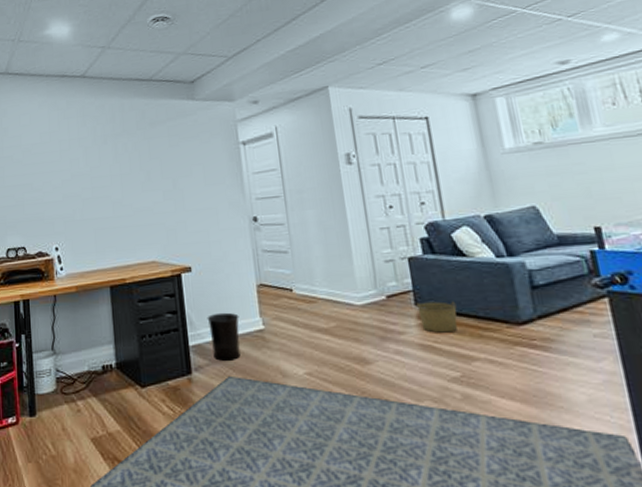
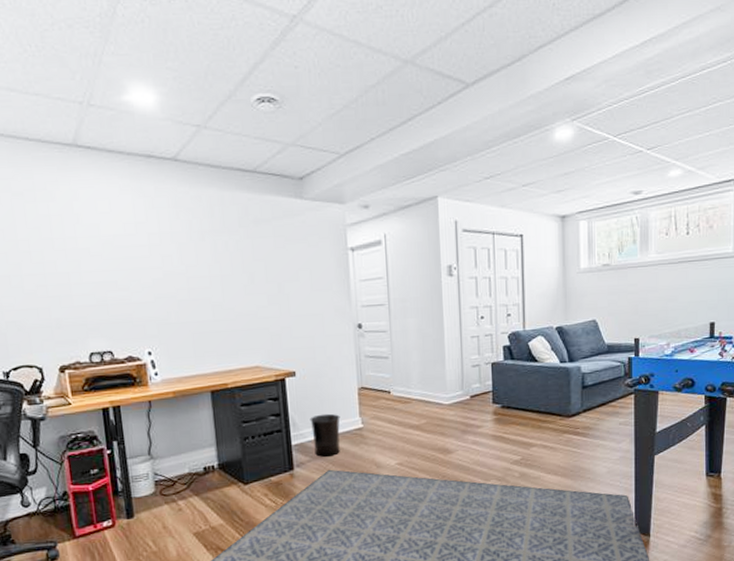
basket: present [417,301,458,334] -> none [494,399,525,427]

